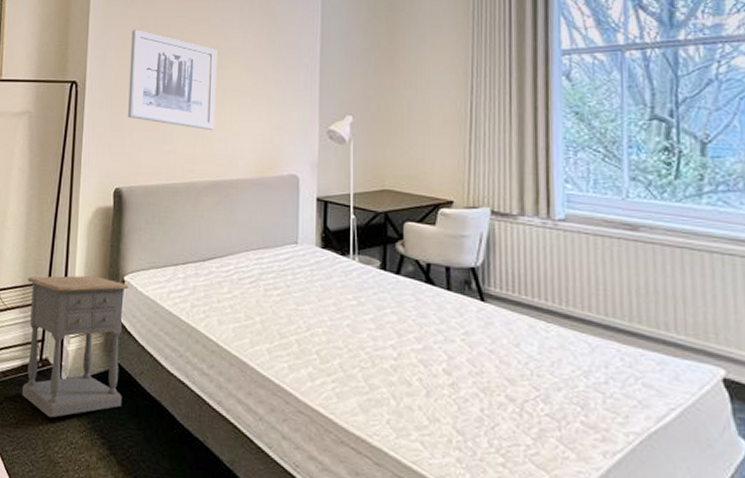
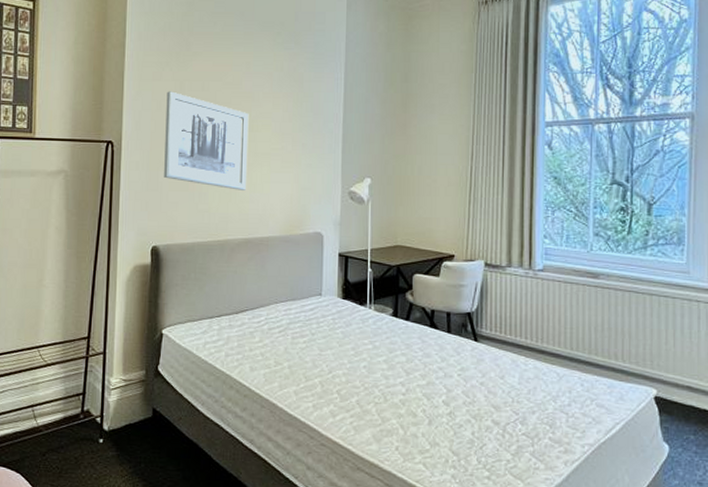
nightstand: present [22,275,130,418] -> none [65,330,168,466]

